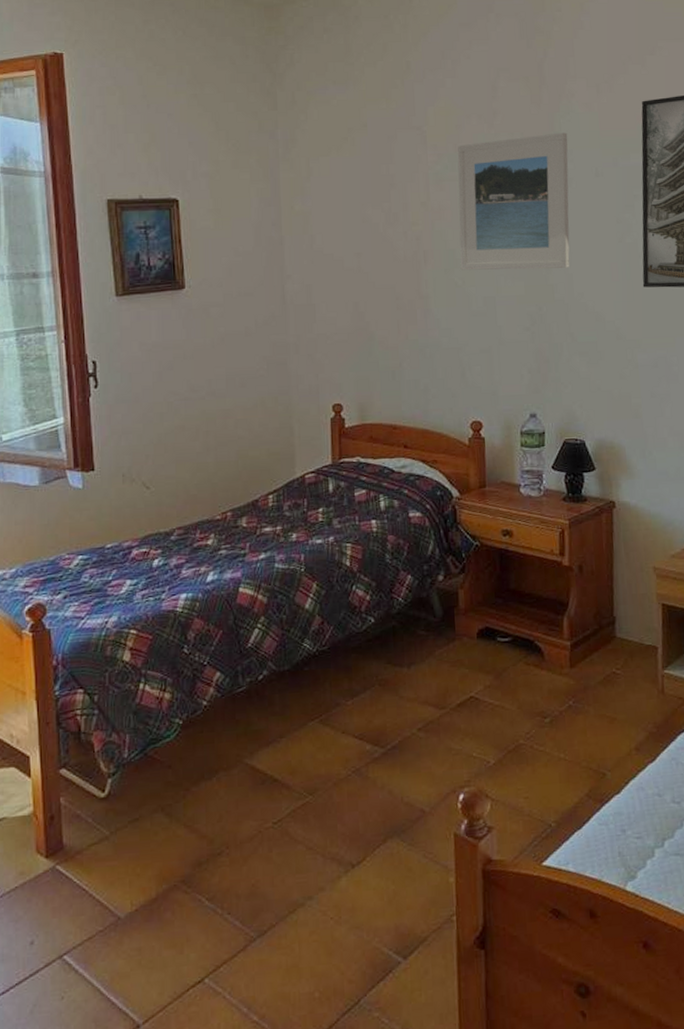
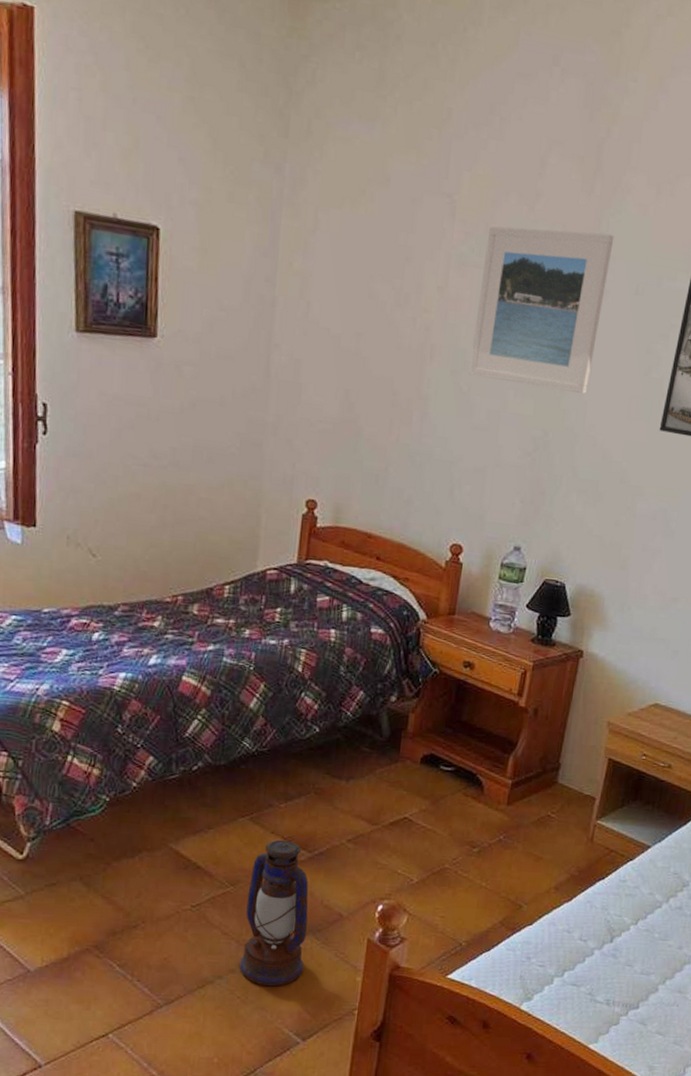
lantern: none [327,738,393,902] -> present [240,839,309,987]

